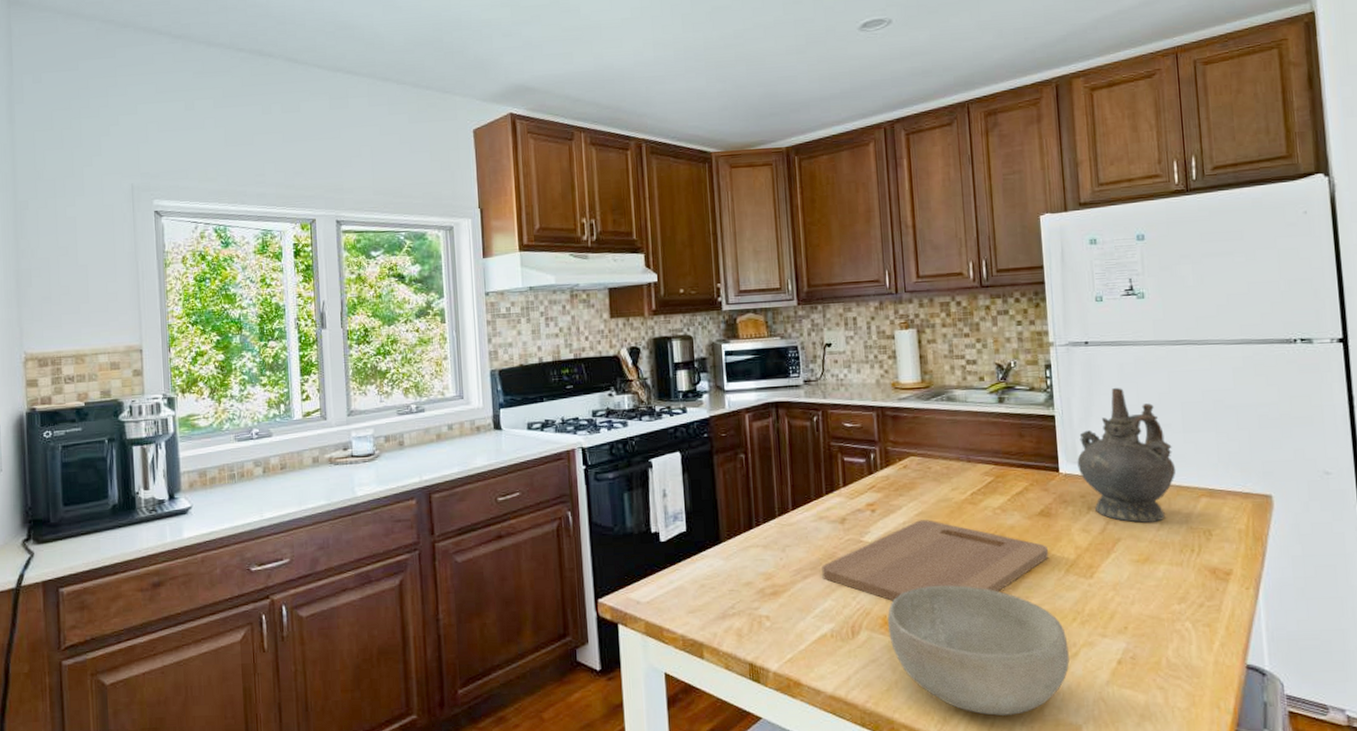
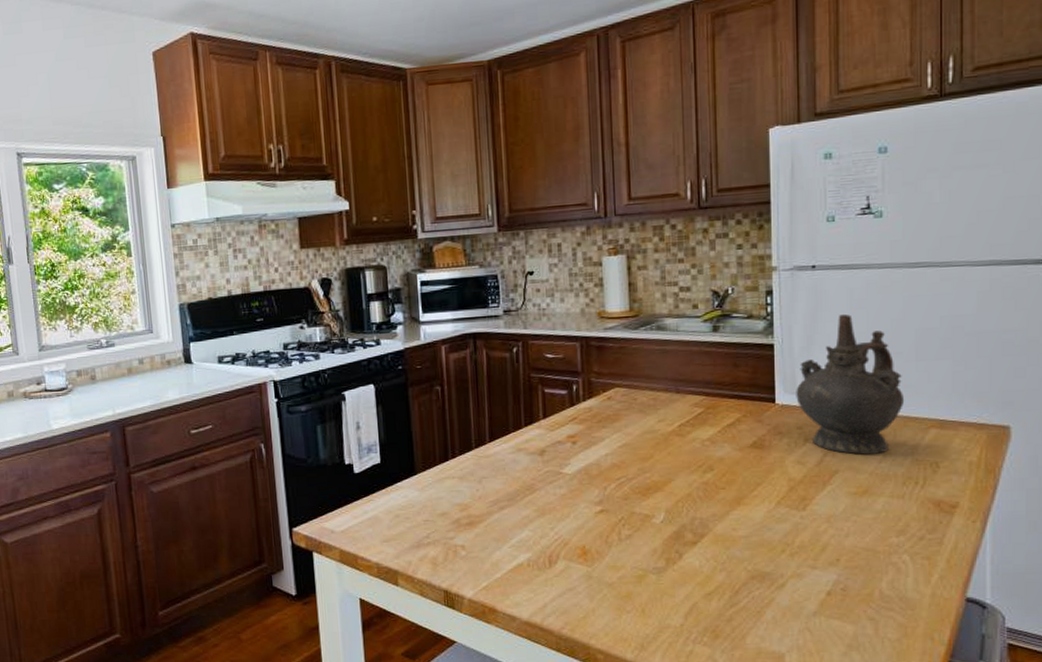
cutting board: present [822,520,1048,601] -> none [519,451,759,532]
bowl: present [888,585,1070,716] -> none [587,516,775,643]

